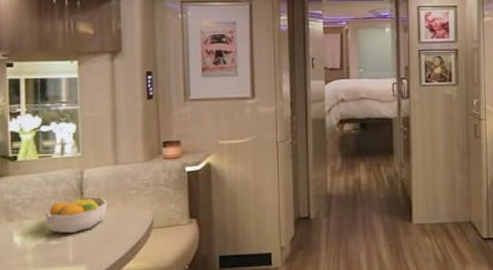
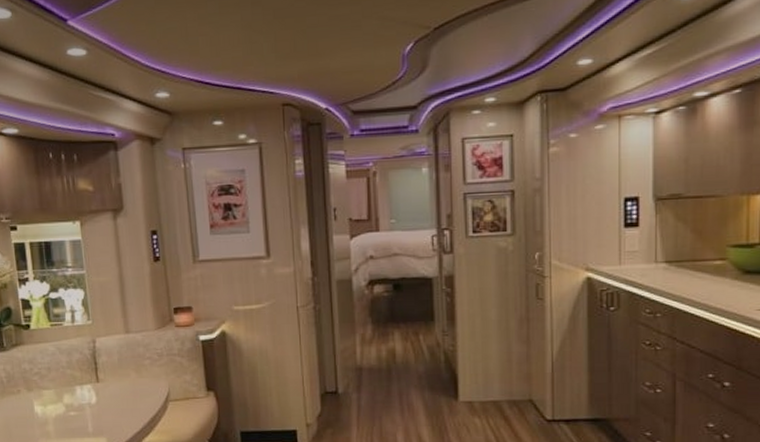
fruit bowl: present [45,196,108,234] -> none [61,366,122,405]

